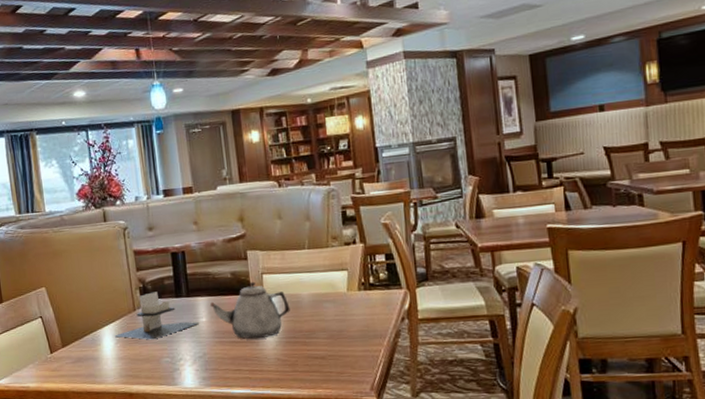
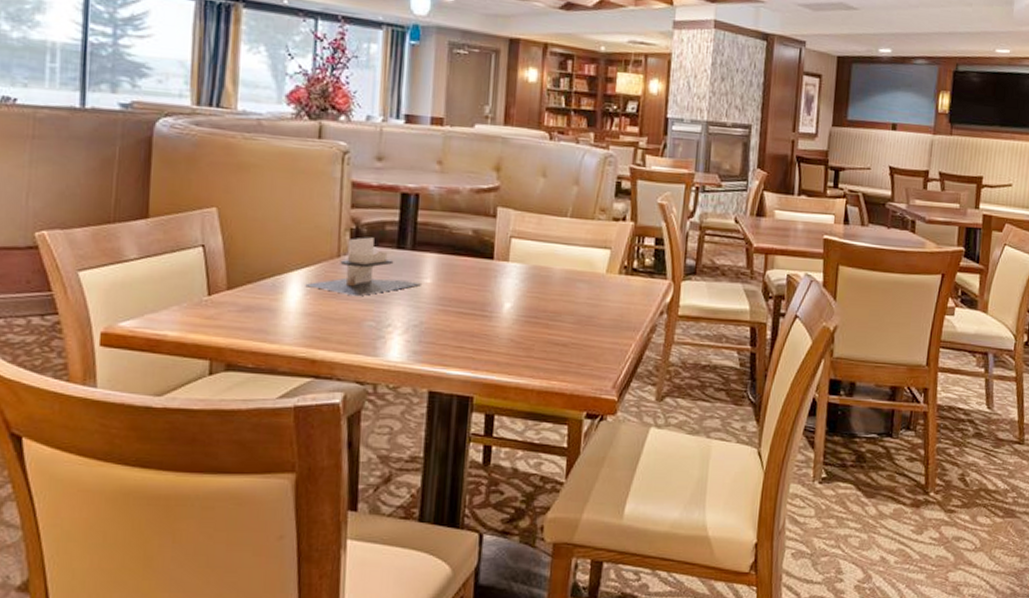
teapot: present [210,281,290,340] -> none [440,244,537,313]

